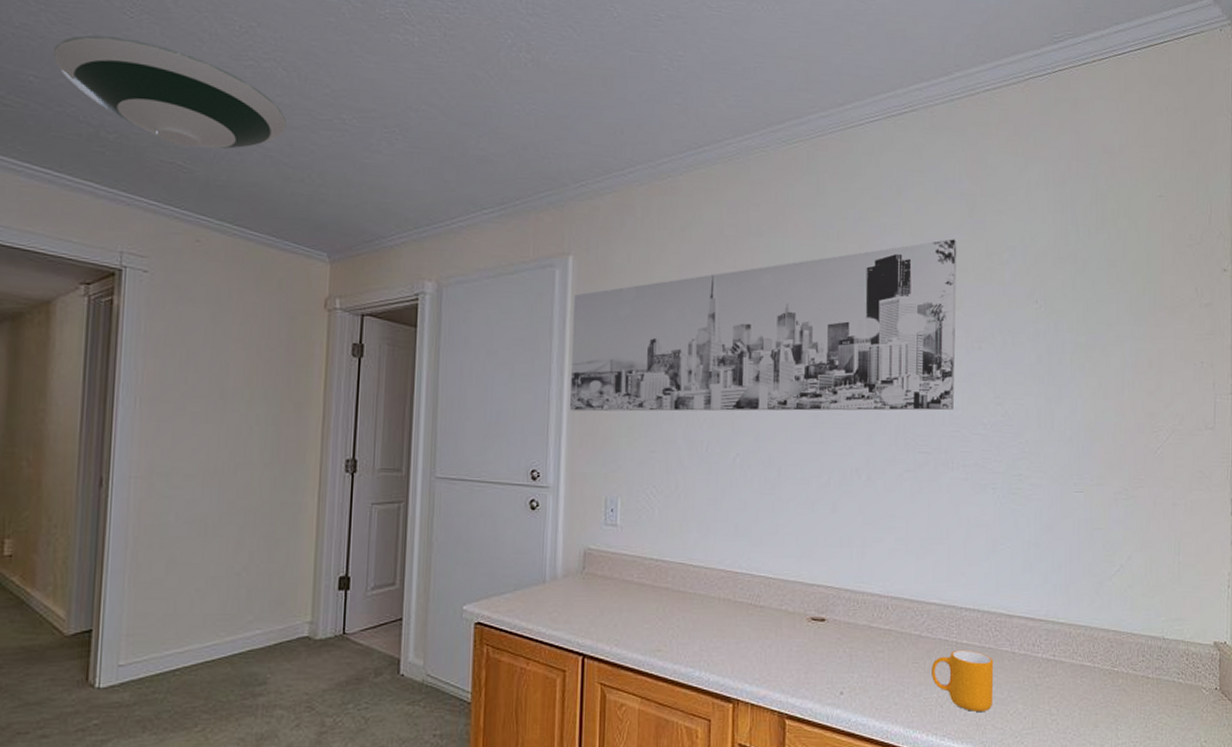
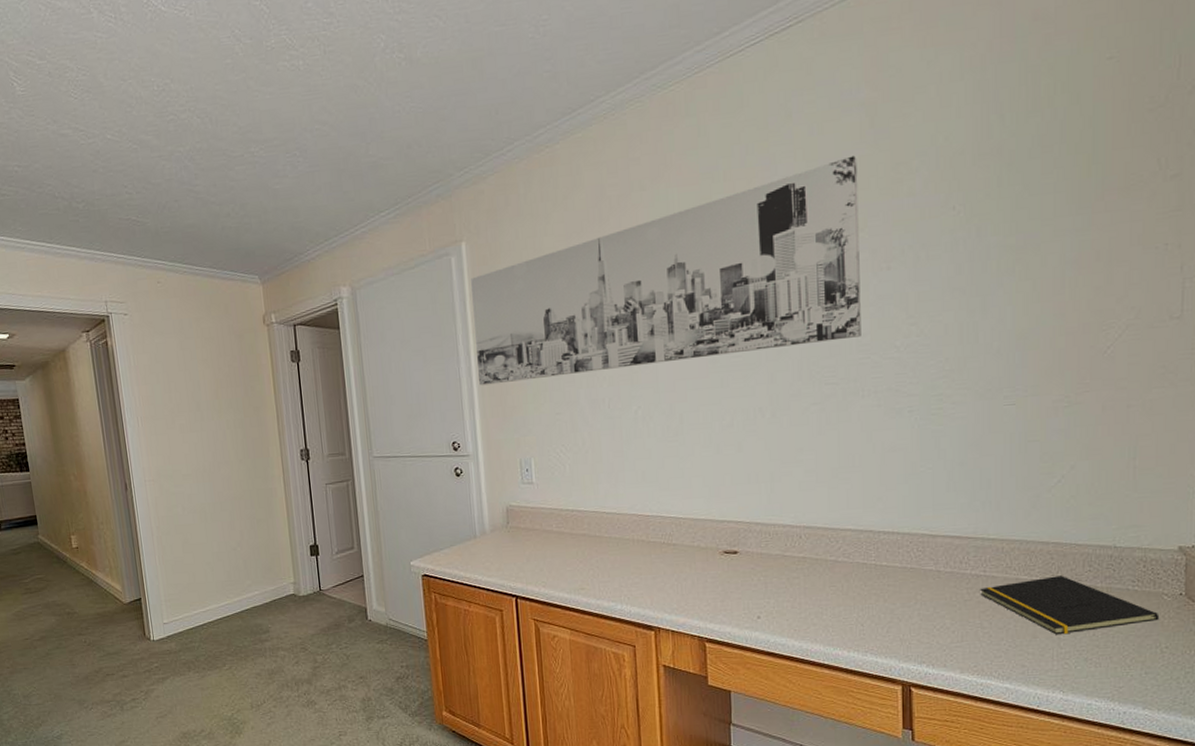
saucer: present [54,35,286,149] -> none [26,117,208,204]
mug: present [932,649,994,711] -> none [850,571,918,628]
notepad: none [1050,664,1200,725] -> present [980,575,1160,635]

